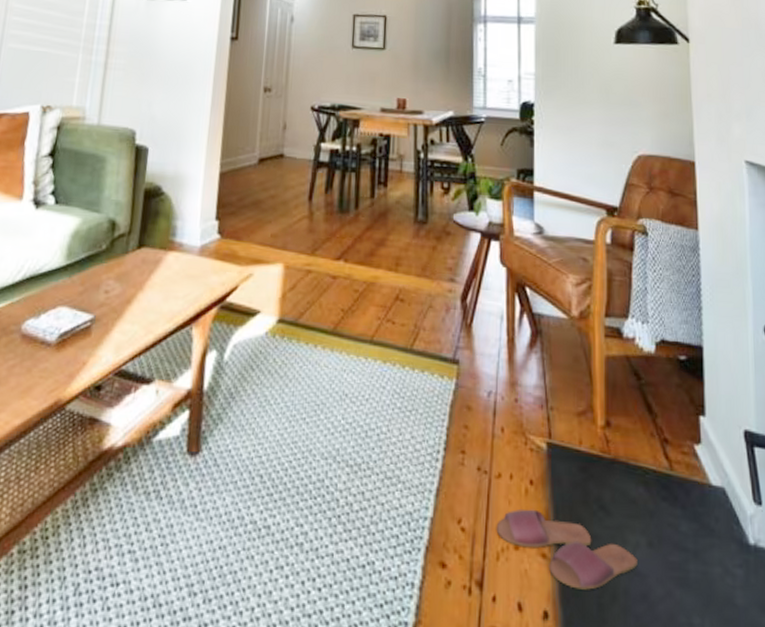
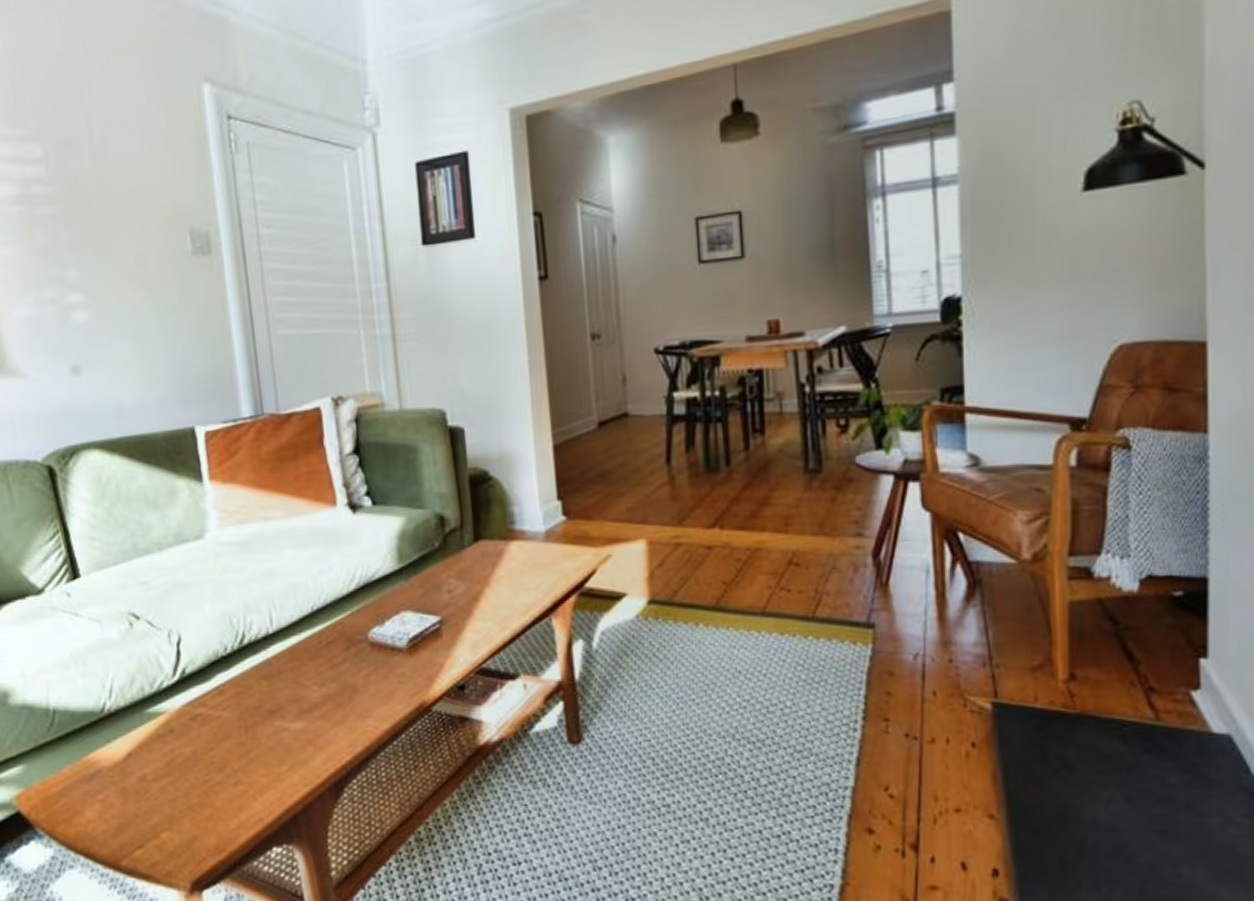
slippers: present [496,509,638,590] -> none [931,772,1111,847]

